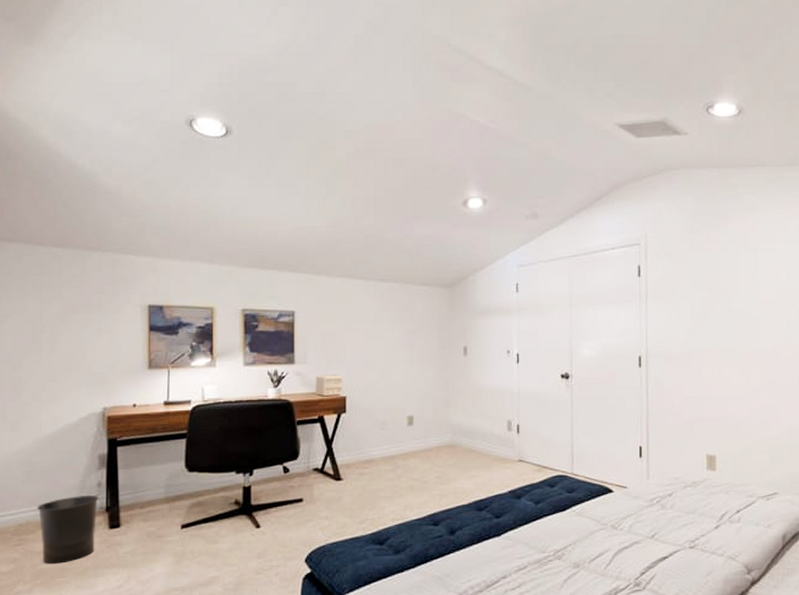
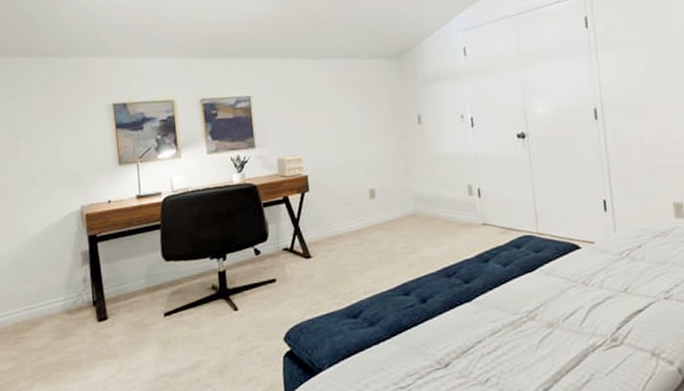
waste bin: present [37,496,99,564] -> none [30,291,87,359]

